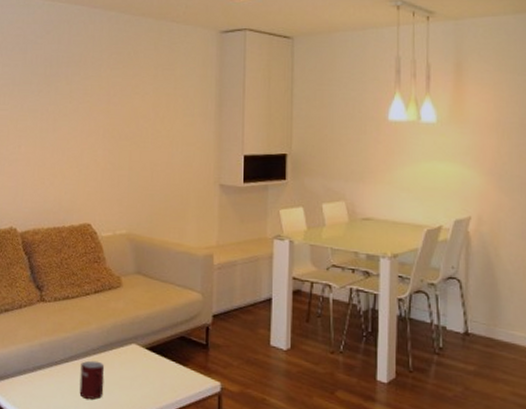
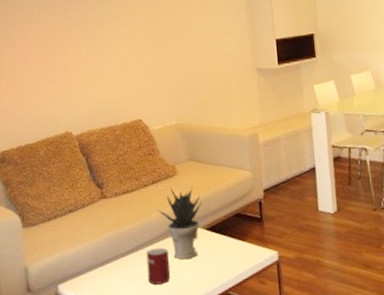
potted plant: none [96,299,145,377] -> present [156,185,202,259]

